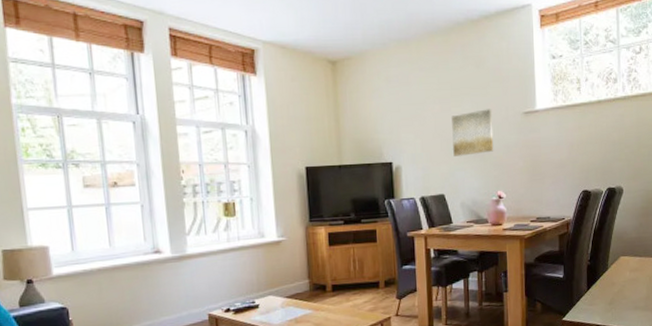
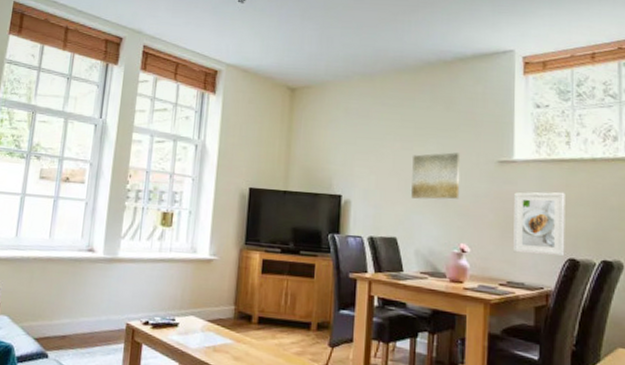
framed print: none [538,133,580,192] -> present [513,192,565,257]

